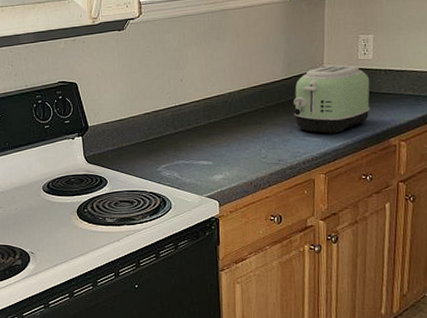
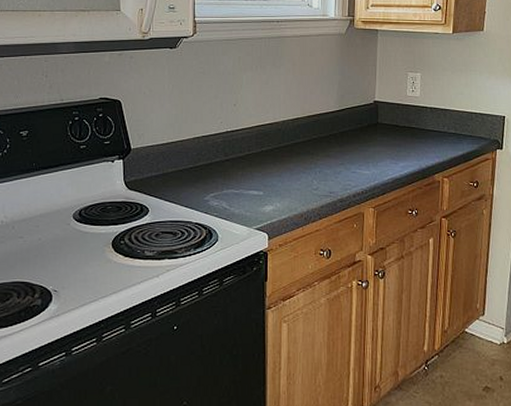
toaster: present [293,64,370,134] -> none [345,99,417,168]

